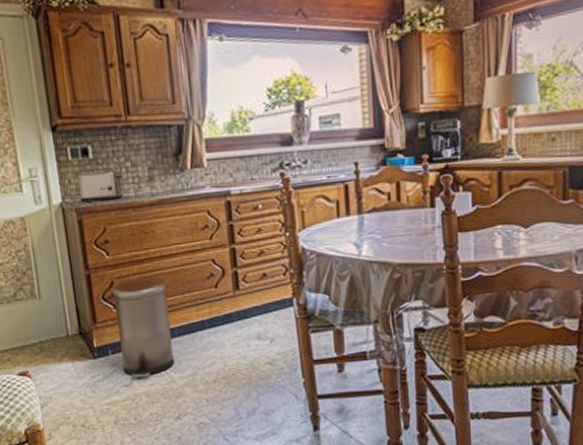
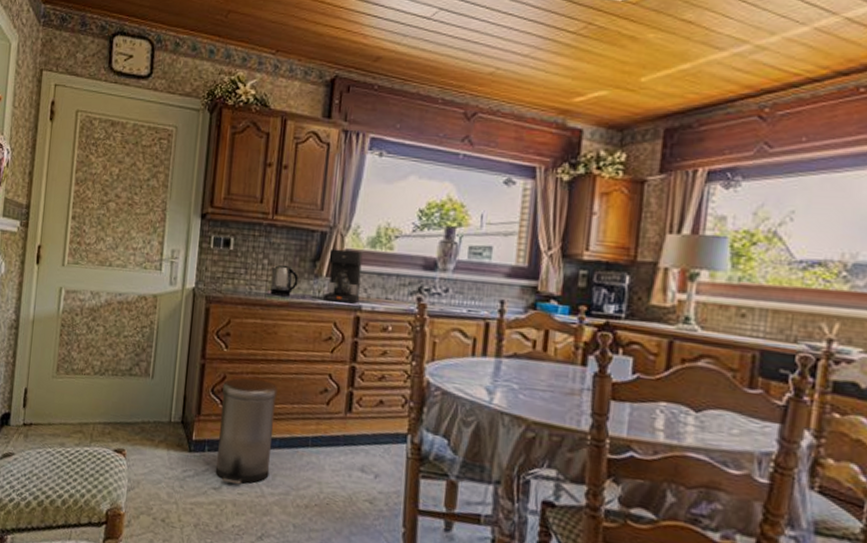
toaster: present [76,170,124,203] -> none [212,262,259,295]
kettle: none [135,164,165,196] -> present [270,264,299,297]
coffee maker: none [189,138,228,192] -> present [323,249,363,304]

